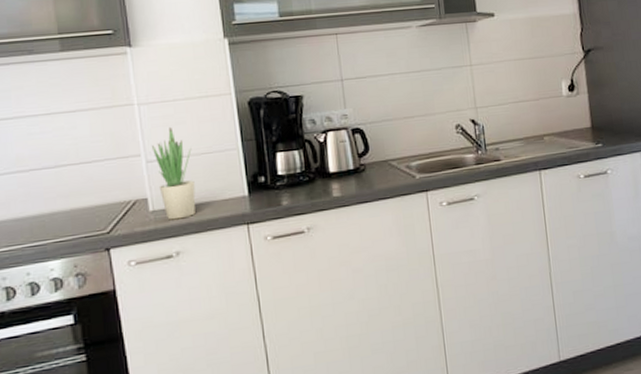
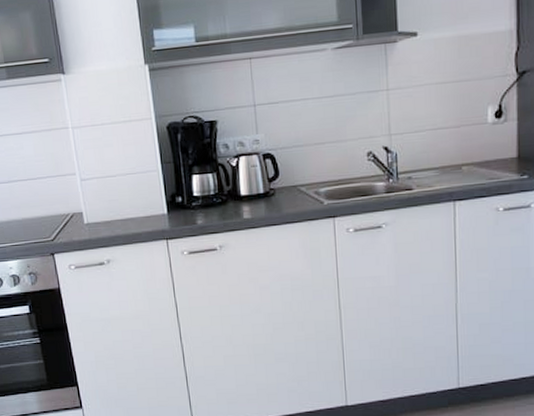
potted plant: present [152,128,196,220] -> none [85,149,122,232]

